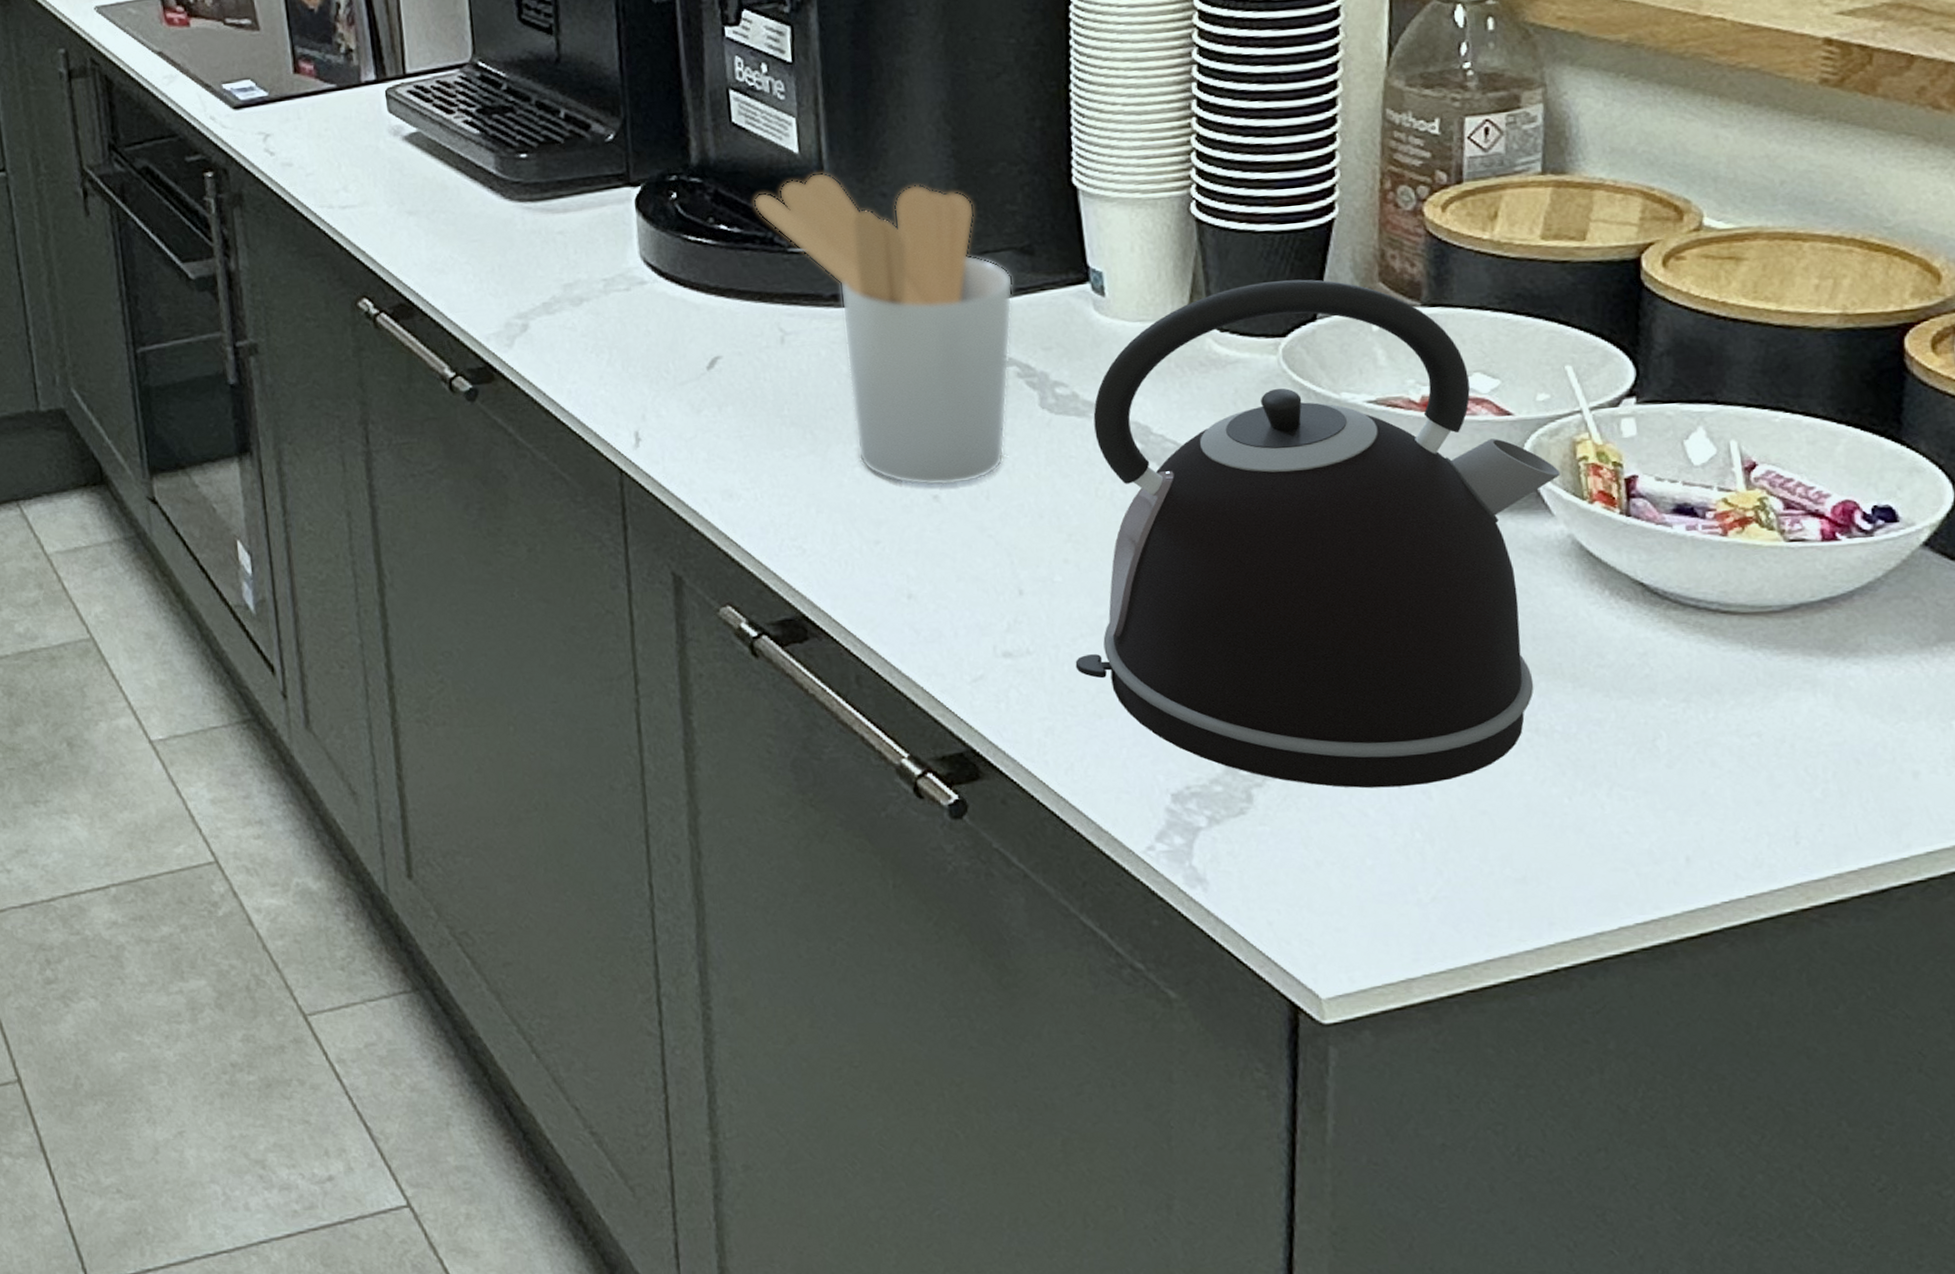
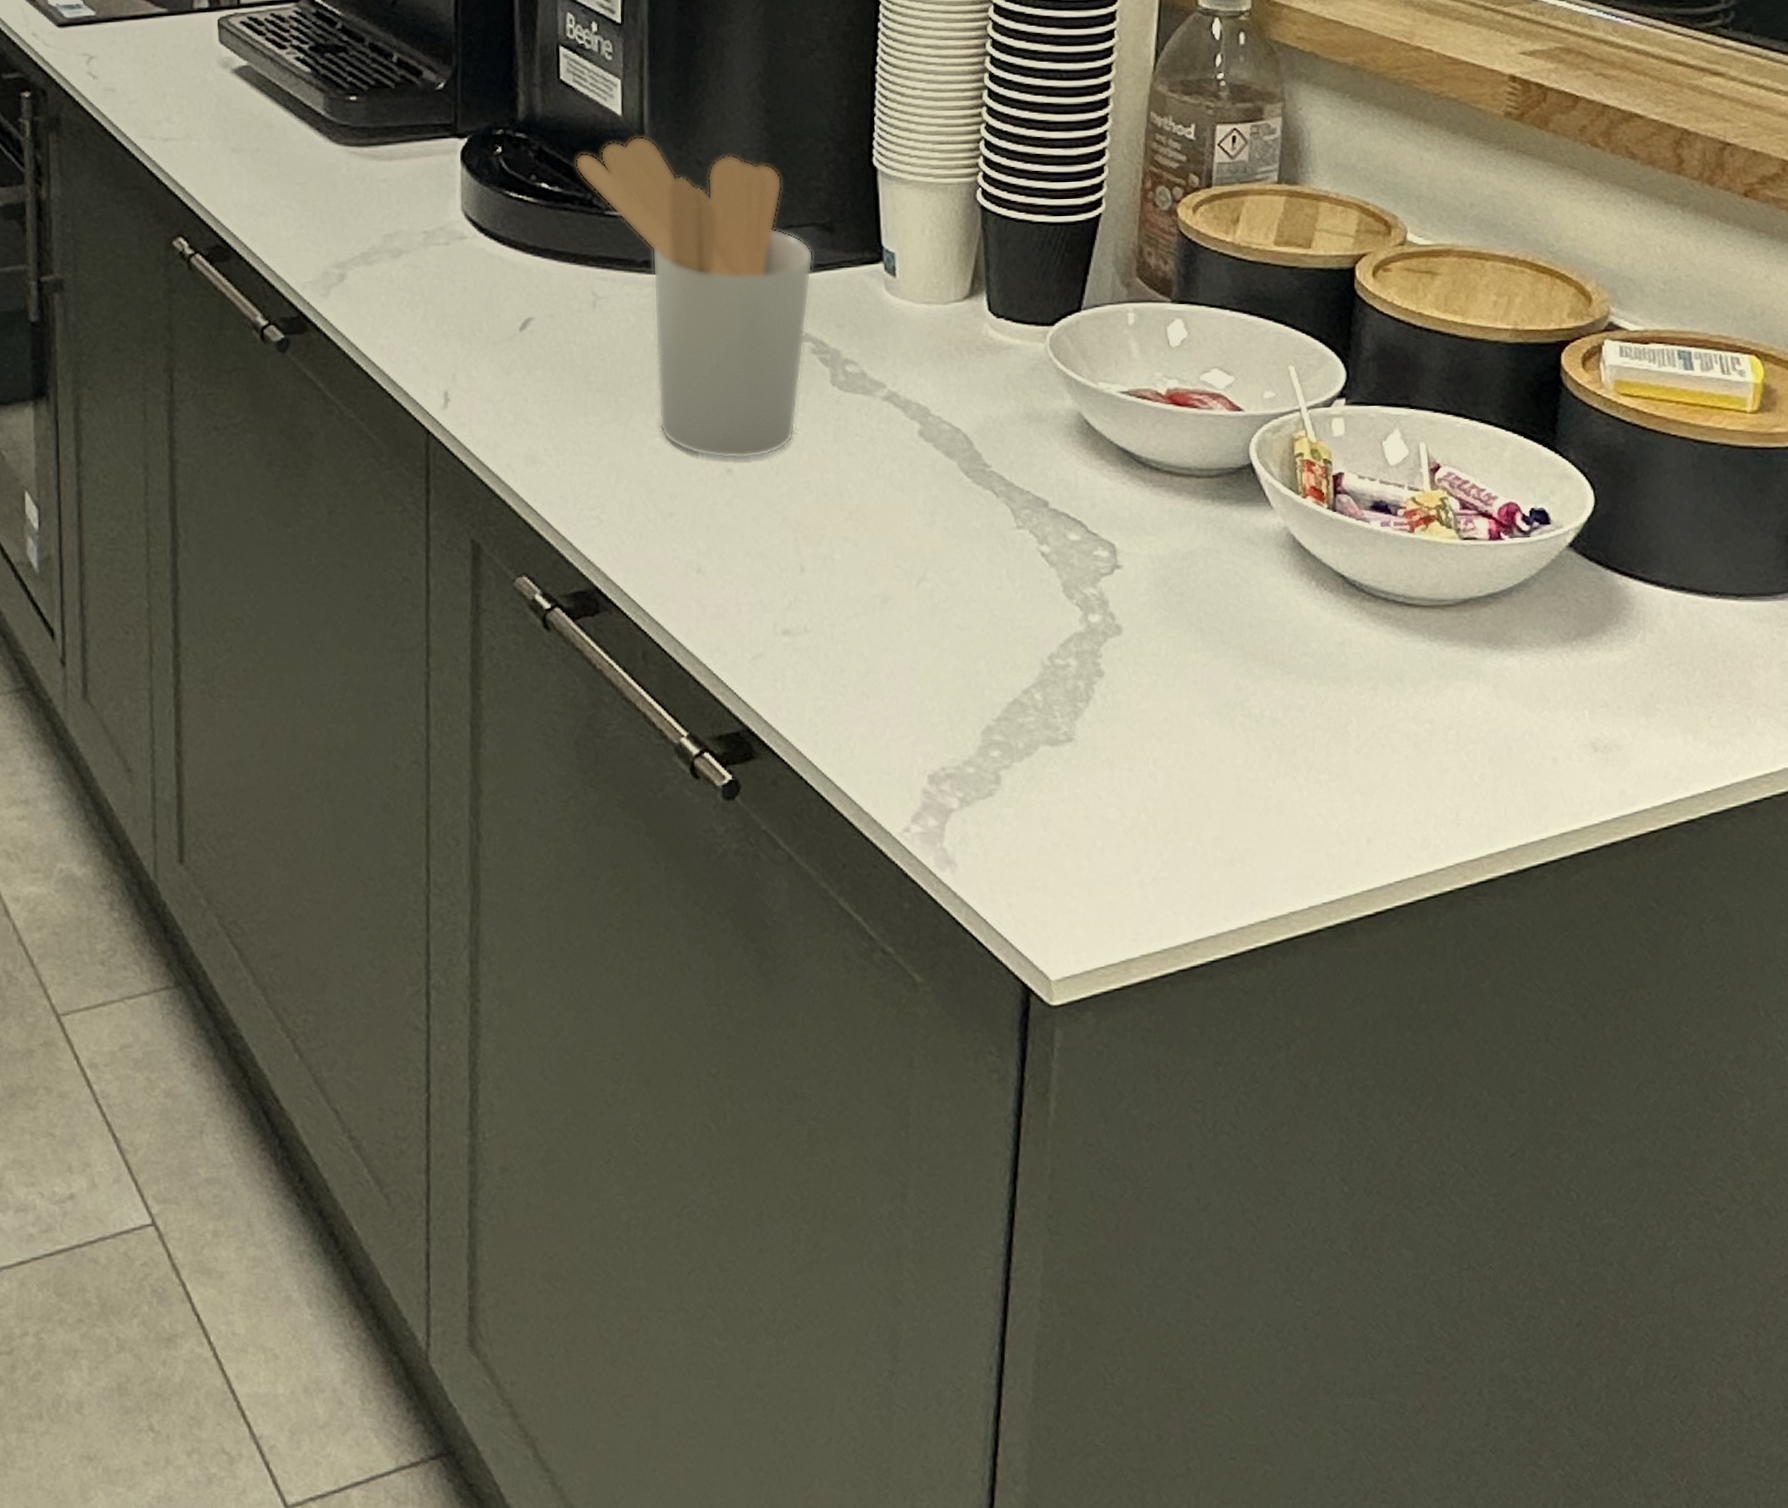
kettle: present [1075,279,1560,789] -> none [848,271,1280,771]

